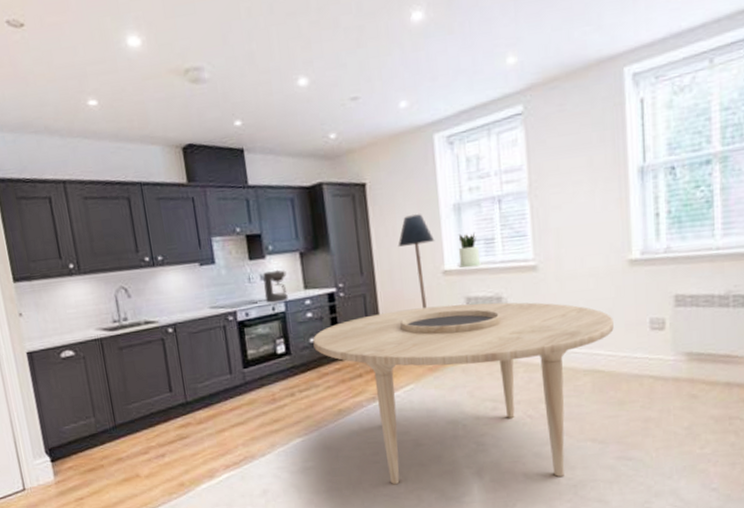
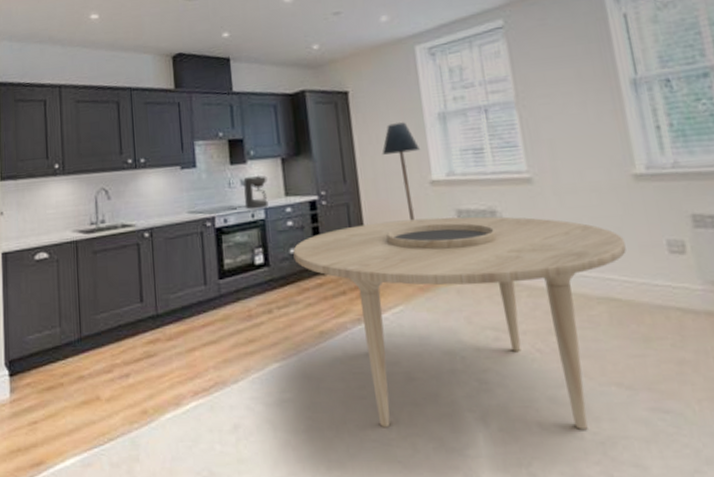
planter: present [458,232,483,269] -> none [444,141,472,179]

